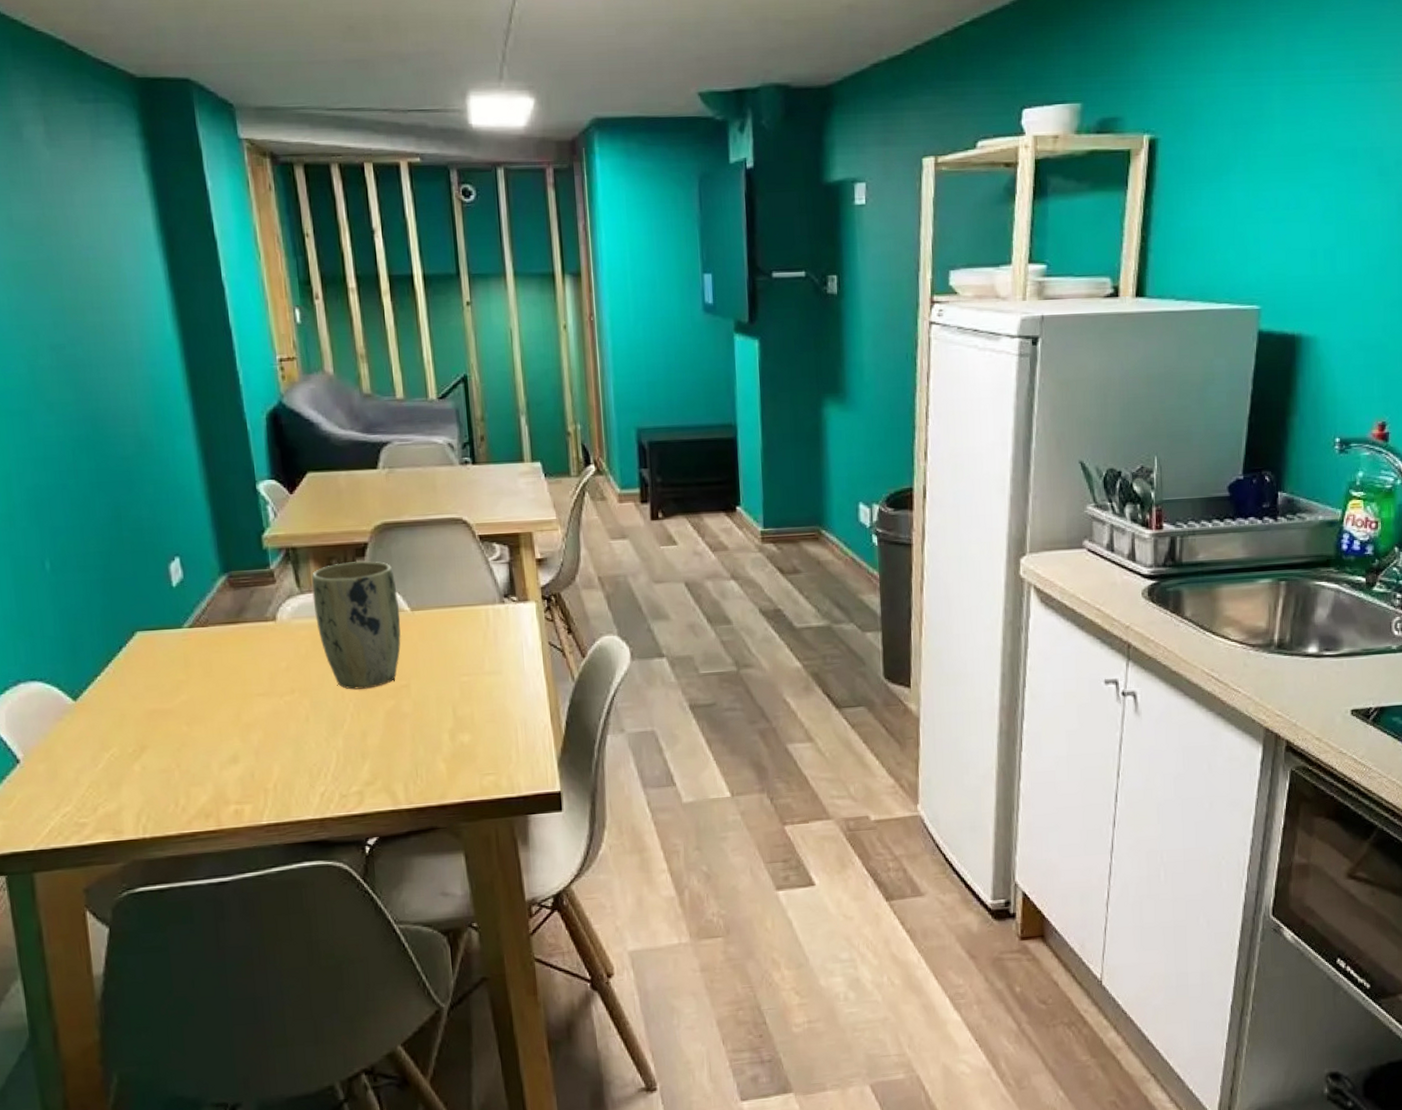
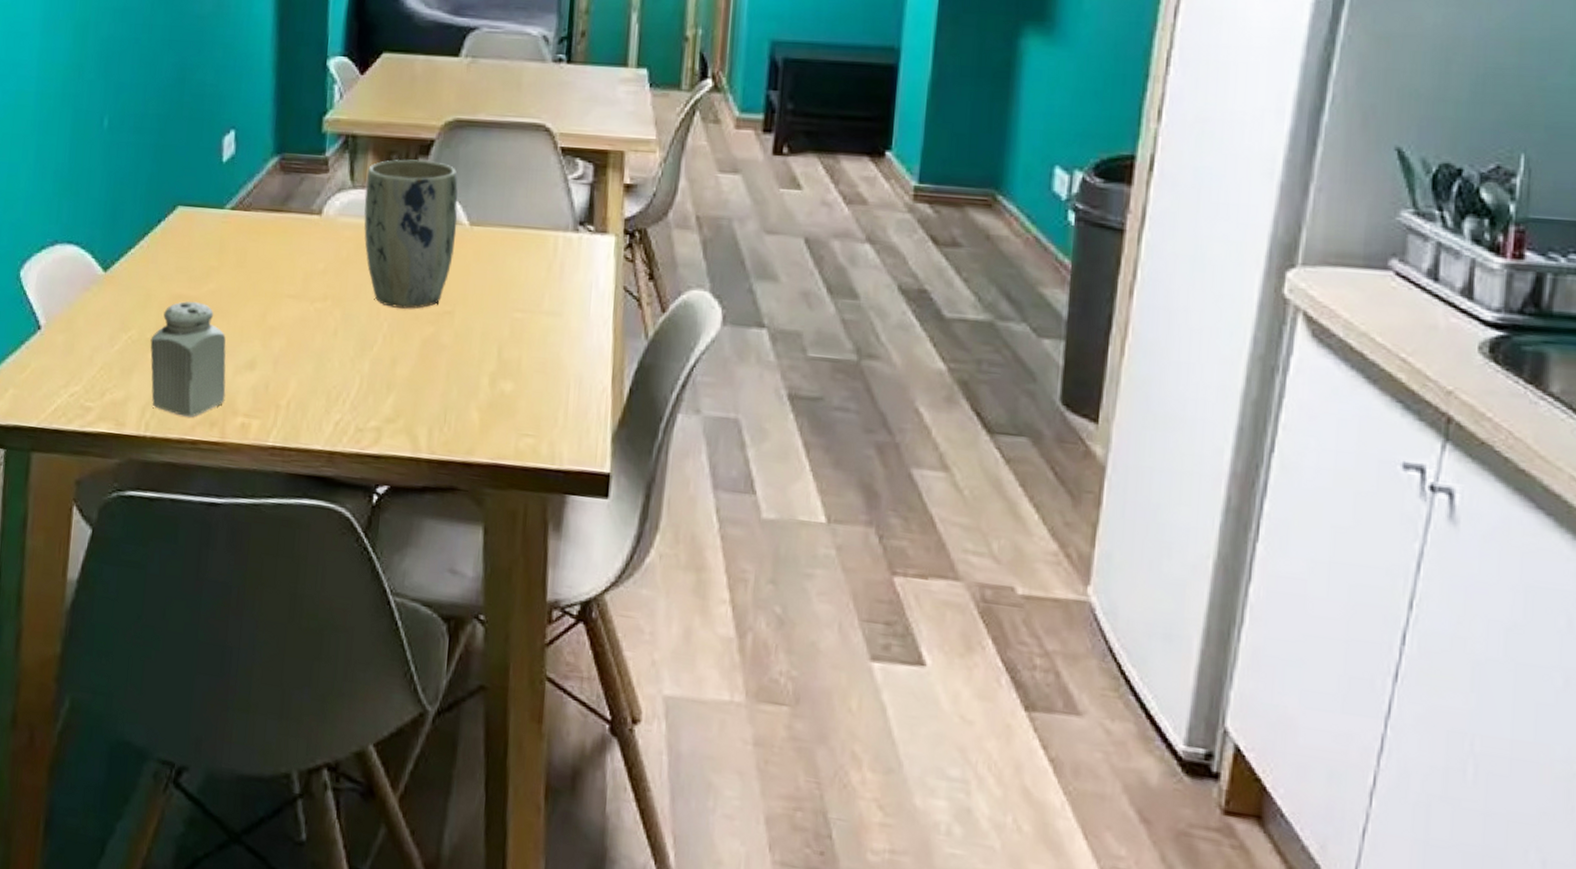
salt shaker: none [133,713,216,814] -> present [150,301,226,417]

